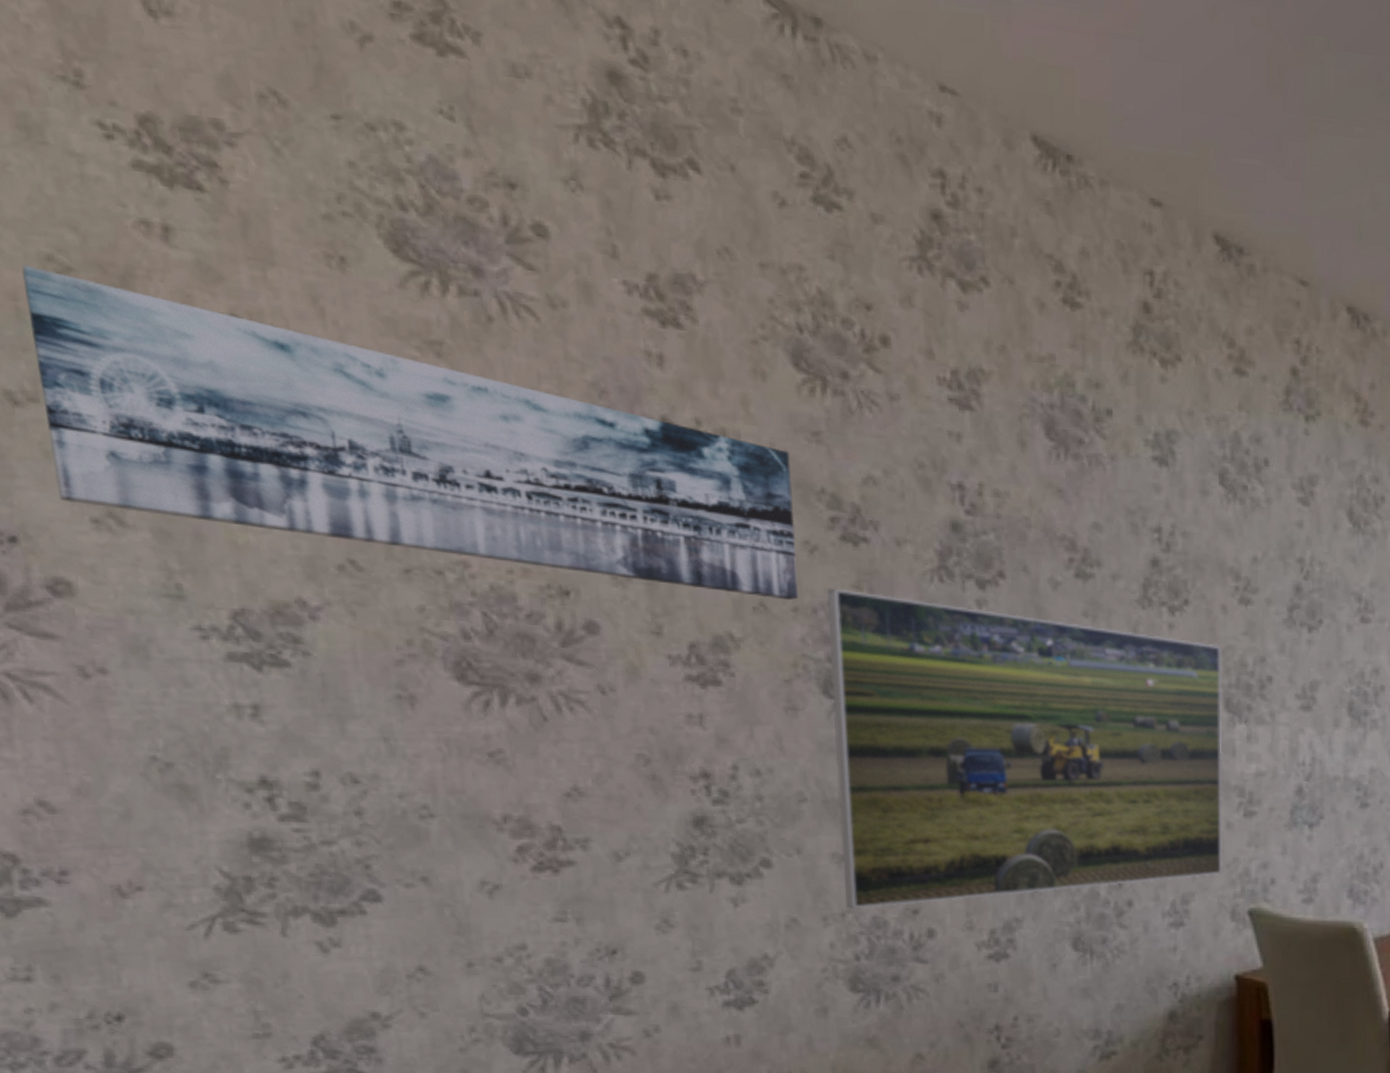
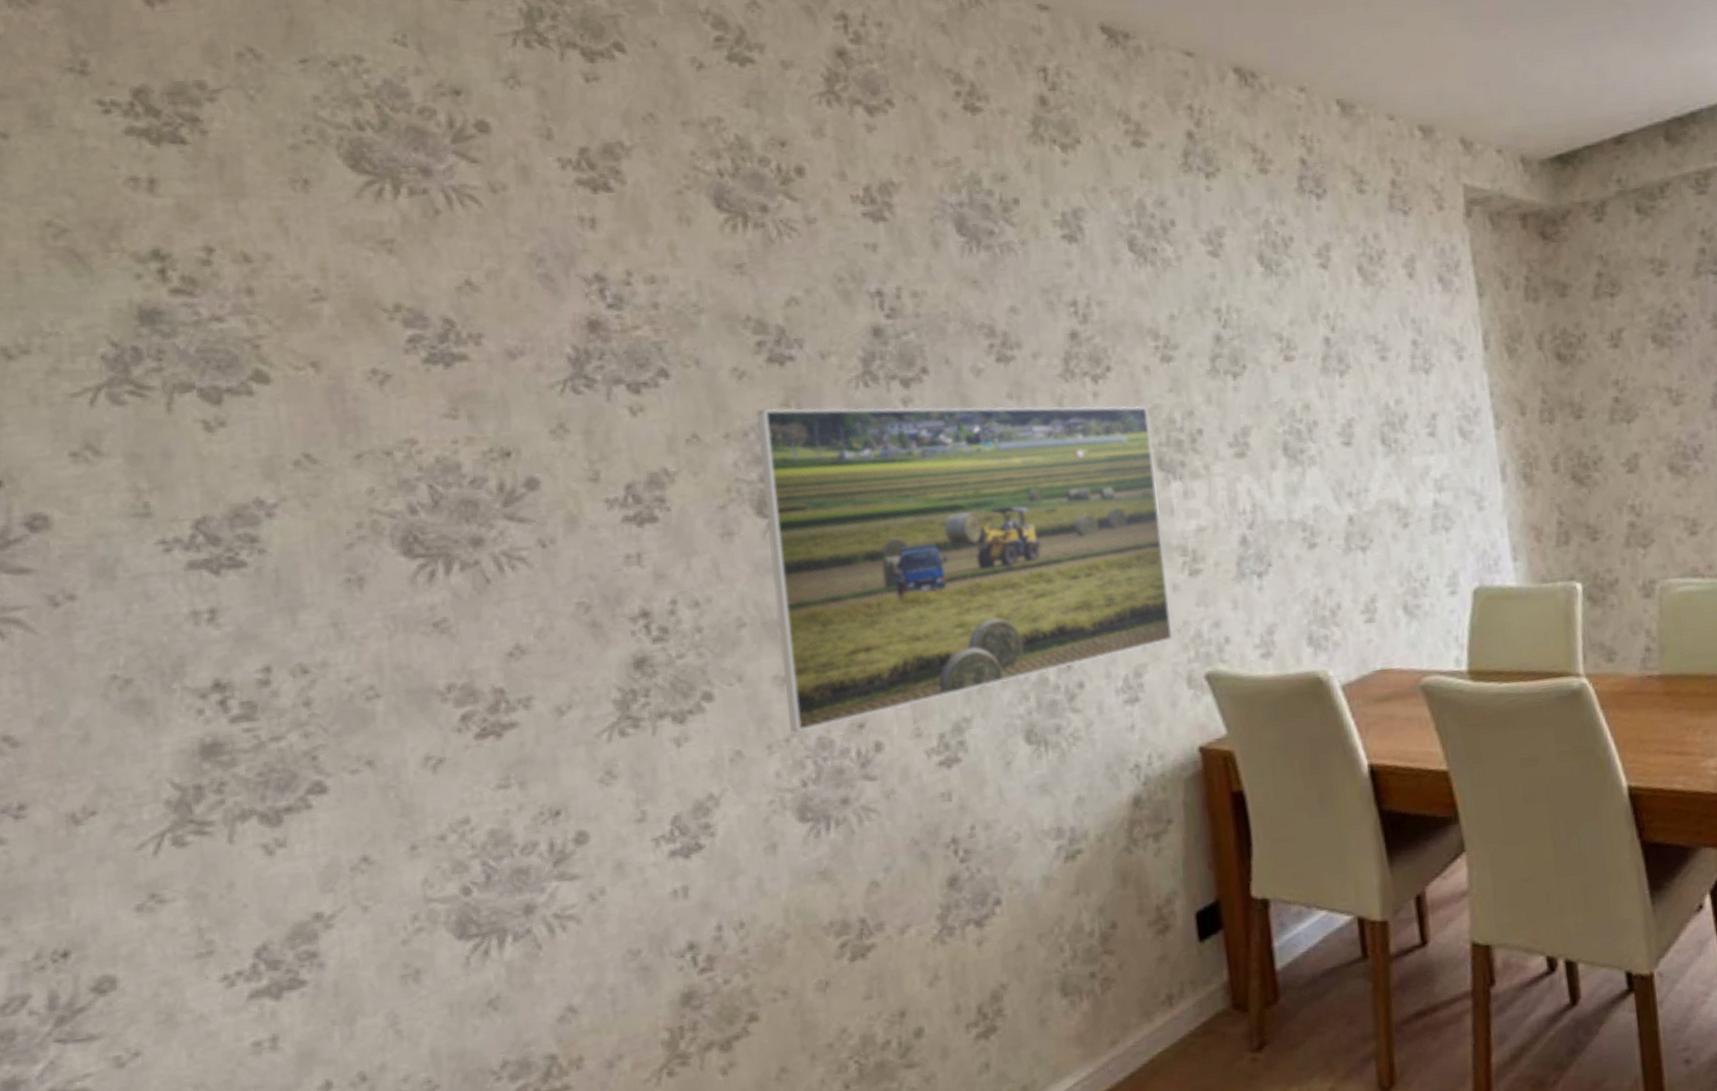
wall art: present [21,264,798,601] -> none [24,233,729,441]

